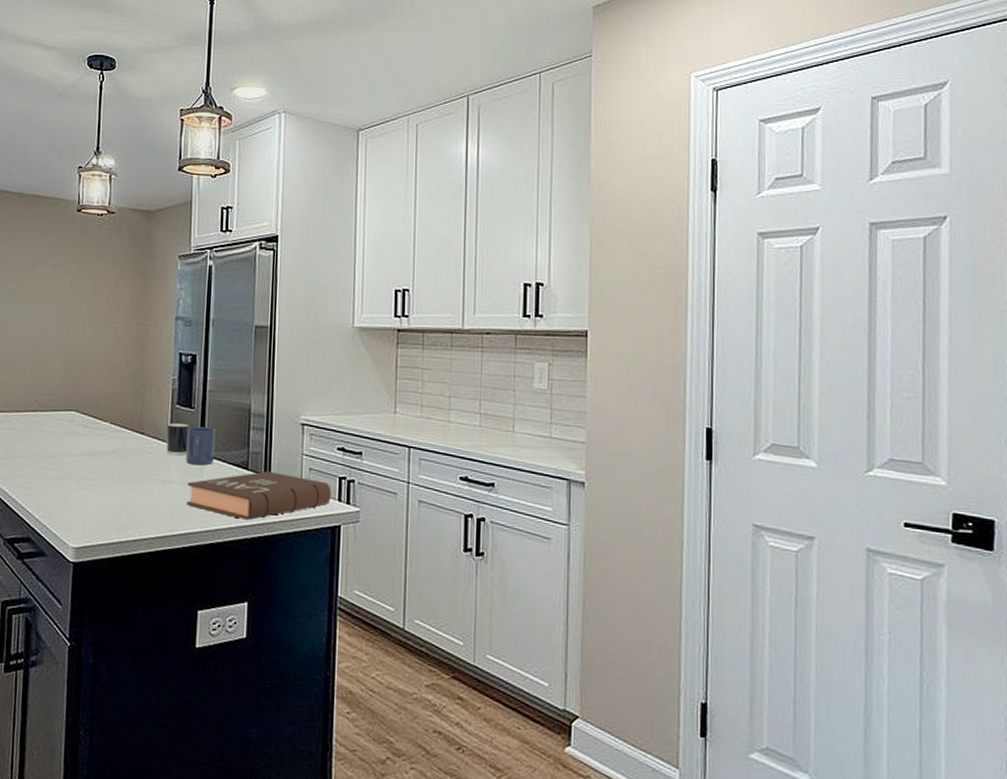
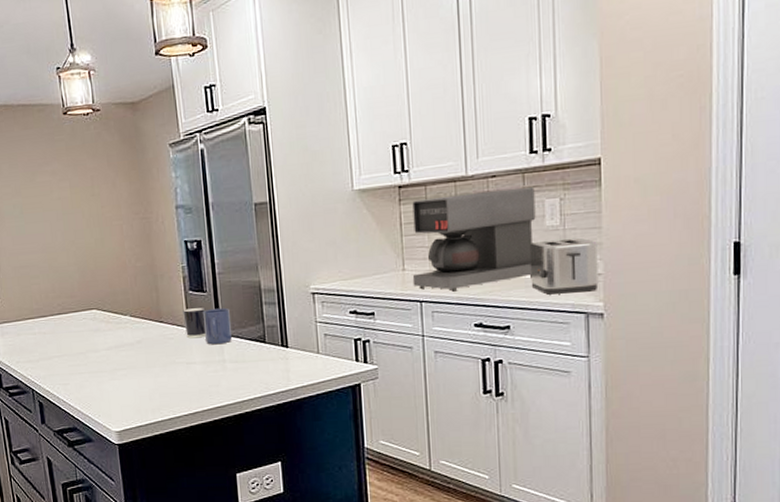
book: present [186,471,331,521] -> none [210,341,349,390]
coffee maker: none [403,345,526,441] -> present [412,187,536,292]
toaster: none [517,401,581,459] -> present [529,237,599,295]

